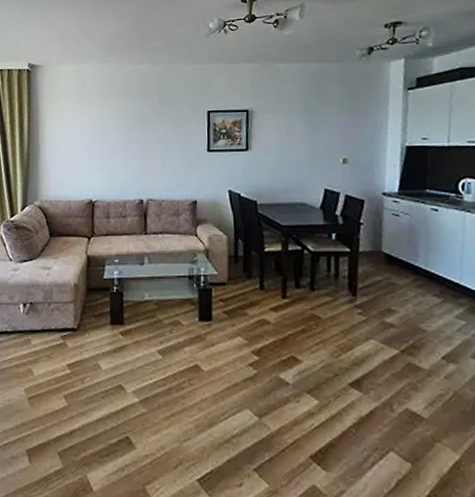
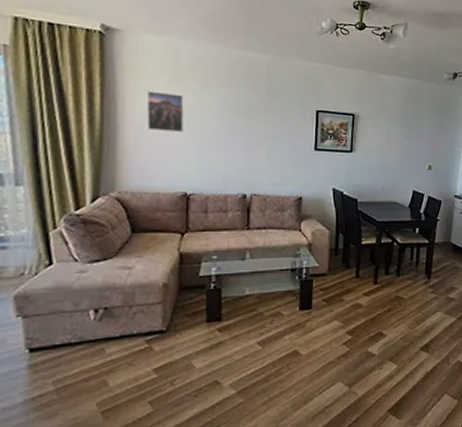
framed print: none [60,112,89,146] -> present [146,90,185,133]

